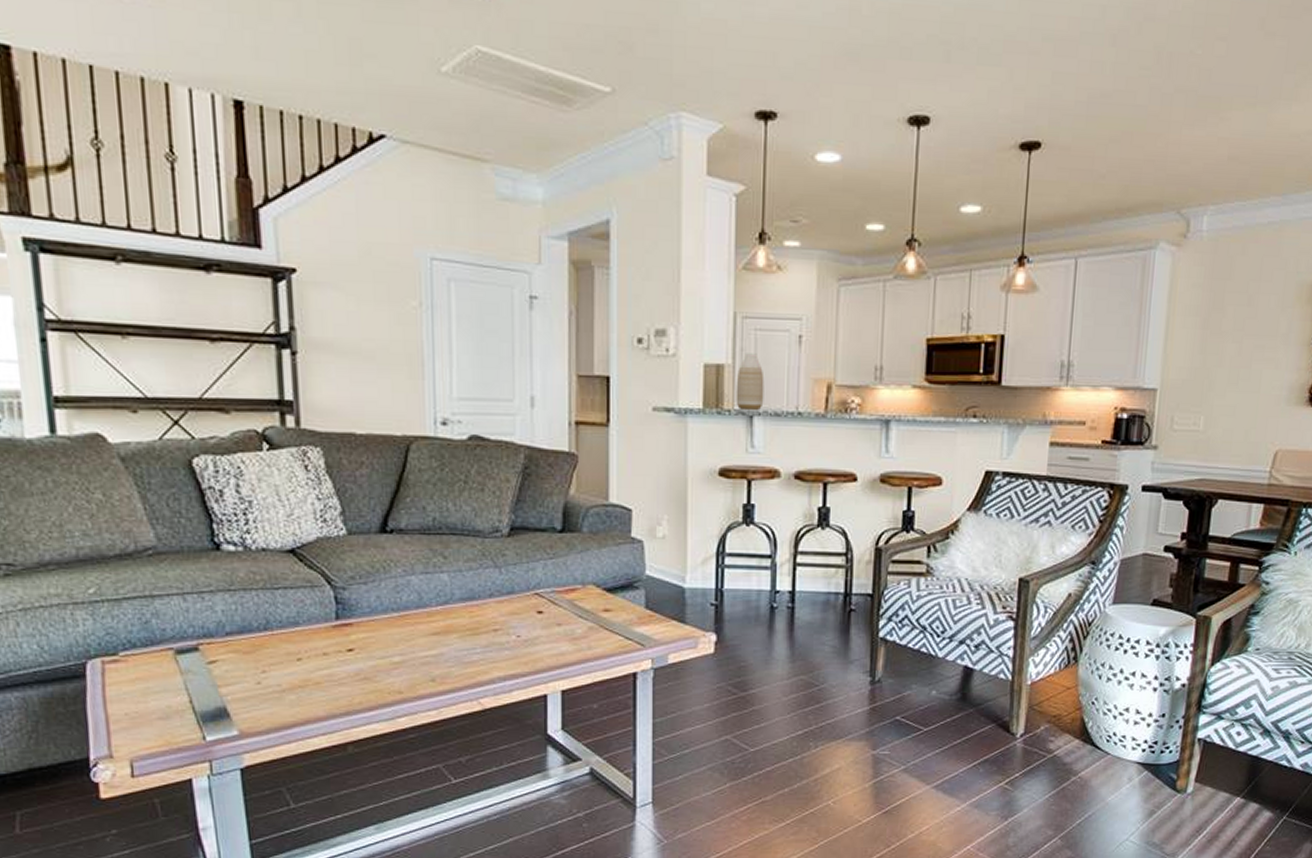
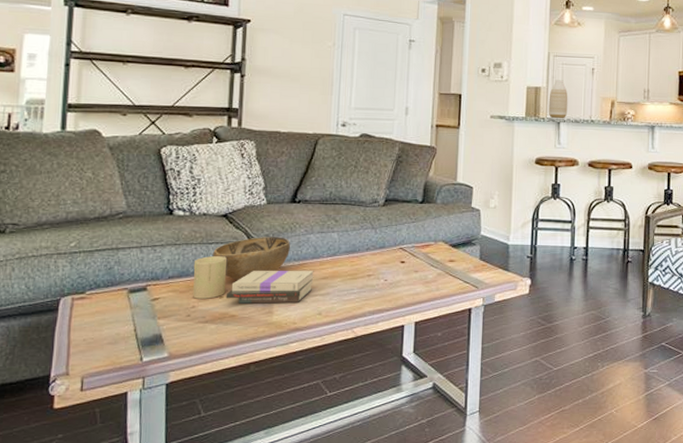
candle: none [257,606,305,661] -> present [193,256,228,299]
decorative bowl: none [281,578,385,637] -> present [213,236,290,280]
books: none [305,623,421,667] -> present [225,270,314,304]

